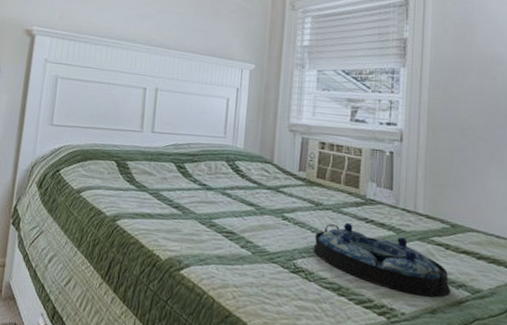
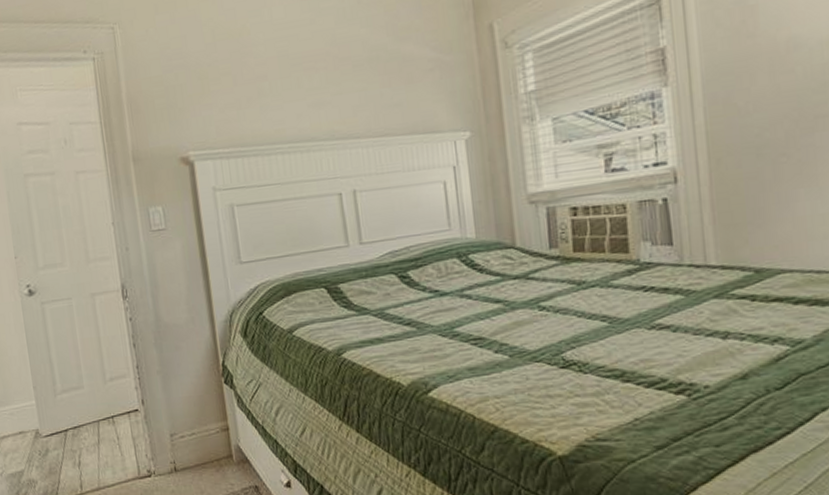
serving tray: present [313,222,450,297] -> none [583,296,764,363]

